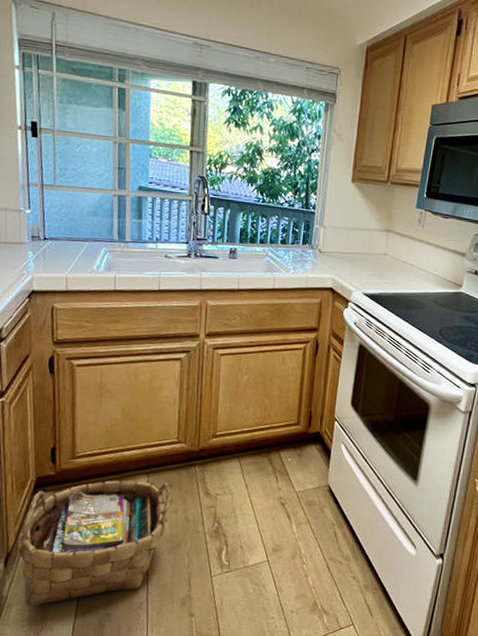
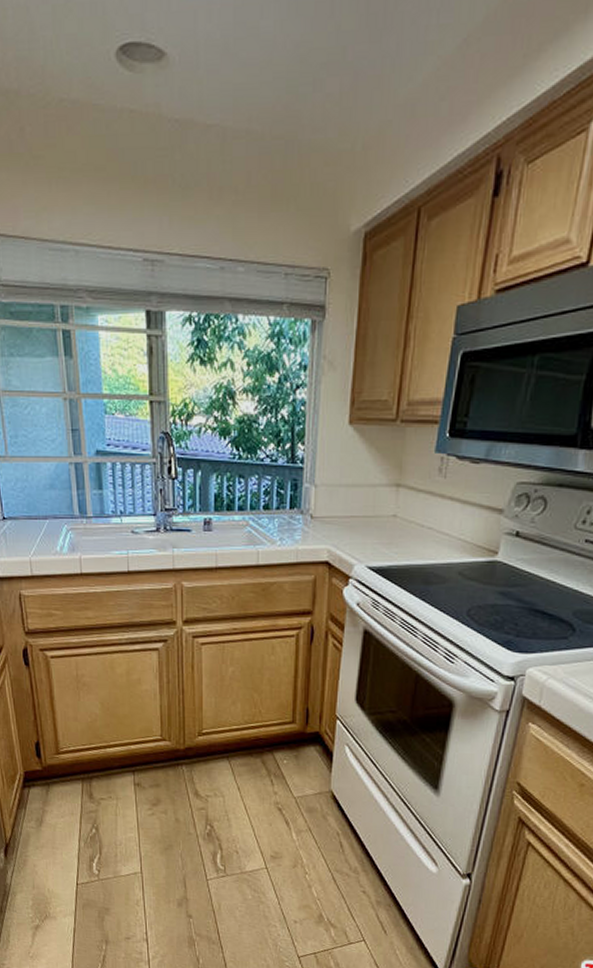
woven basket: present [17,480,171,606] -> none [14,777,159,896]

